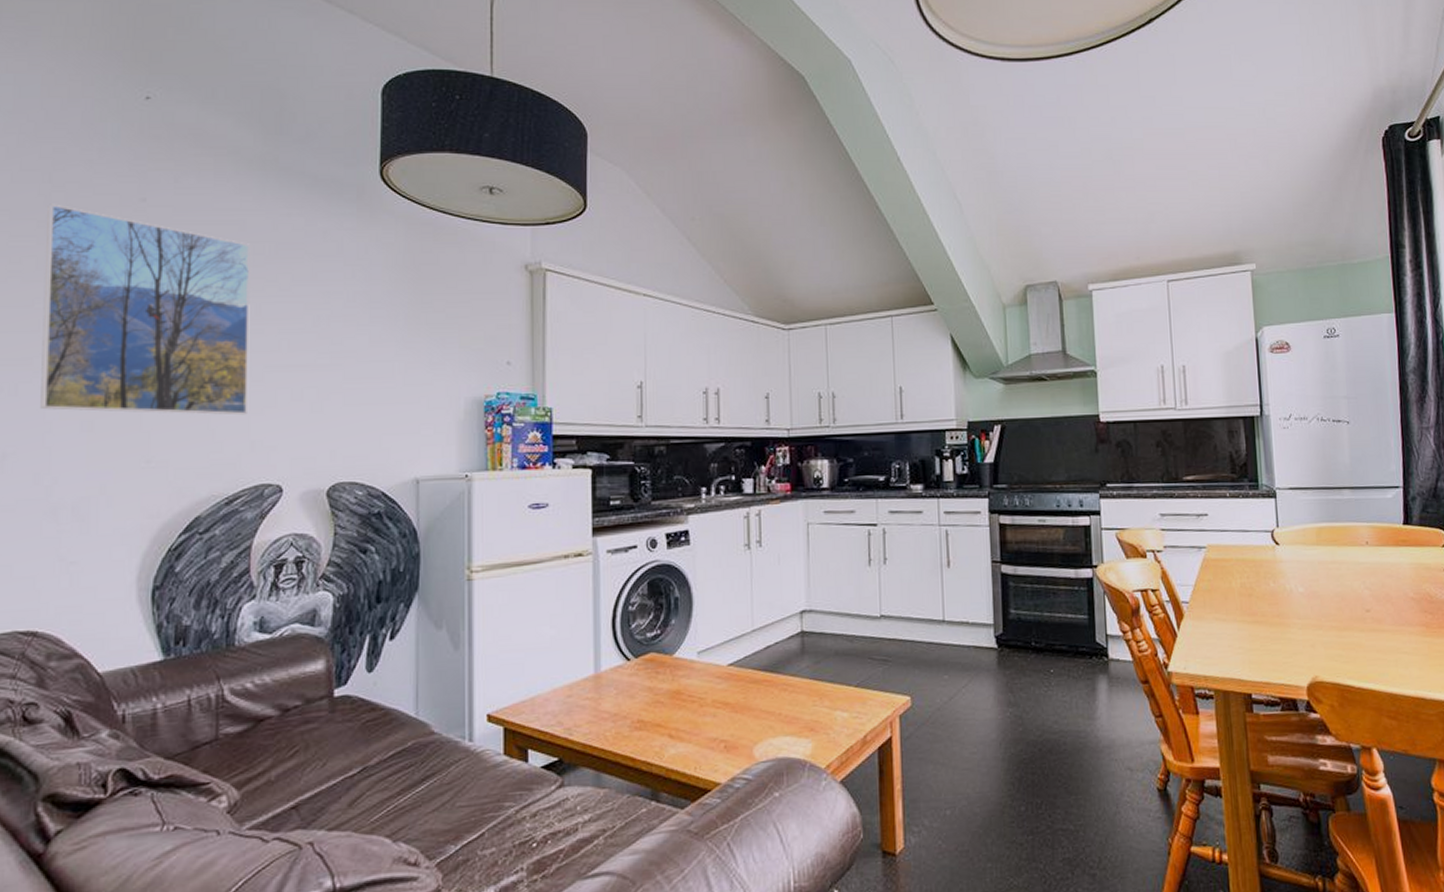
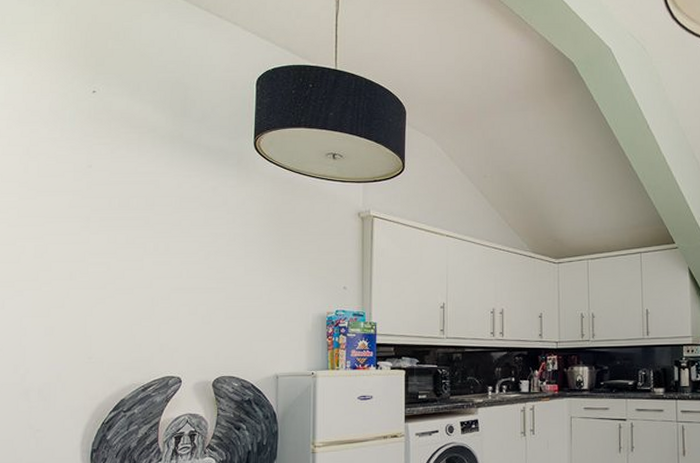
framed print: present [40,203,251,415] -> none [19,170,162,325]

